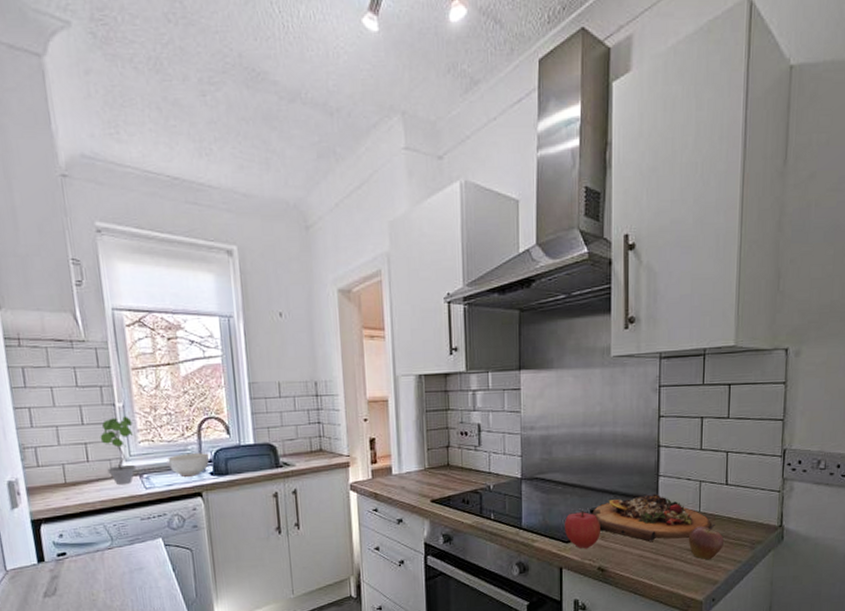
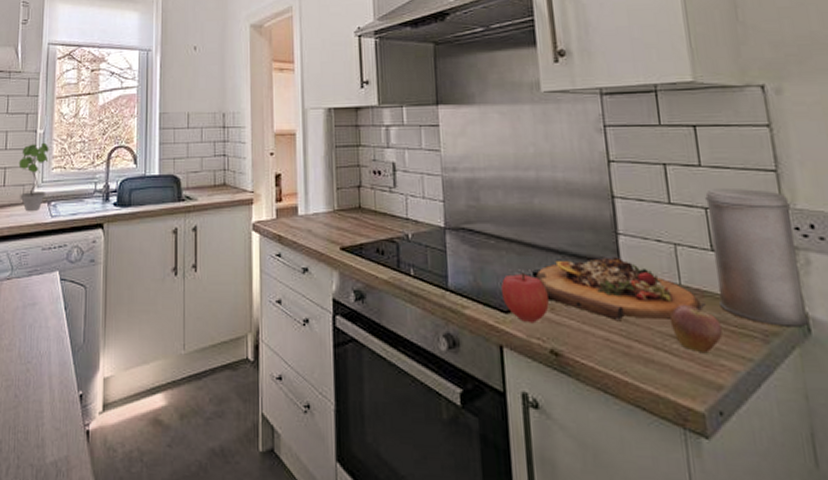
bowl: present [168,452,210,477] -> none [76,181,115,206]
canister: none [724,435,788,537] -> present [705,187,809,327]

